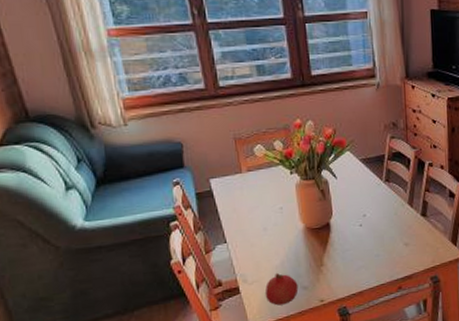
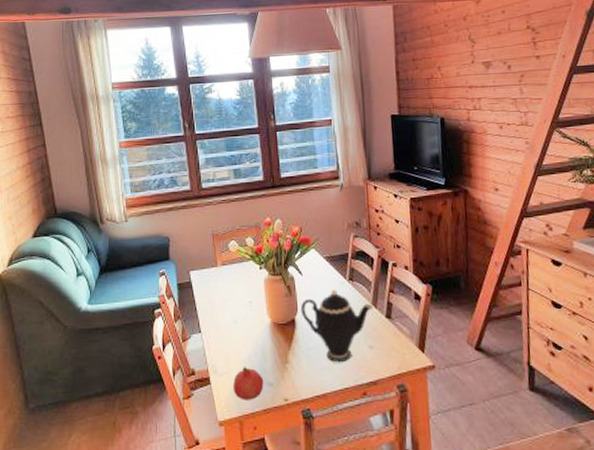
teapot: none [335,191,410,262] -> present [300,289,374,363]

